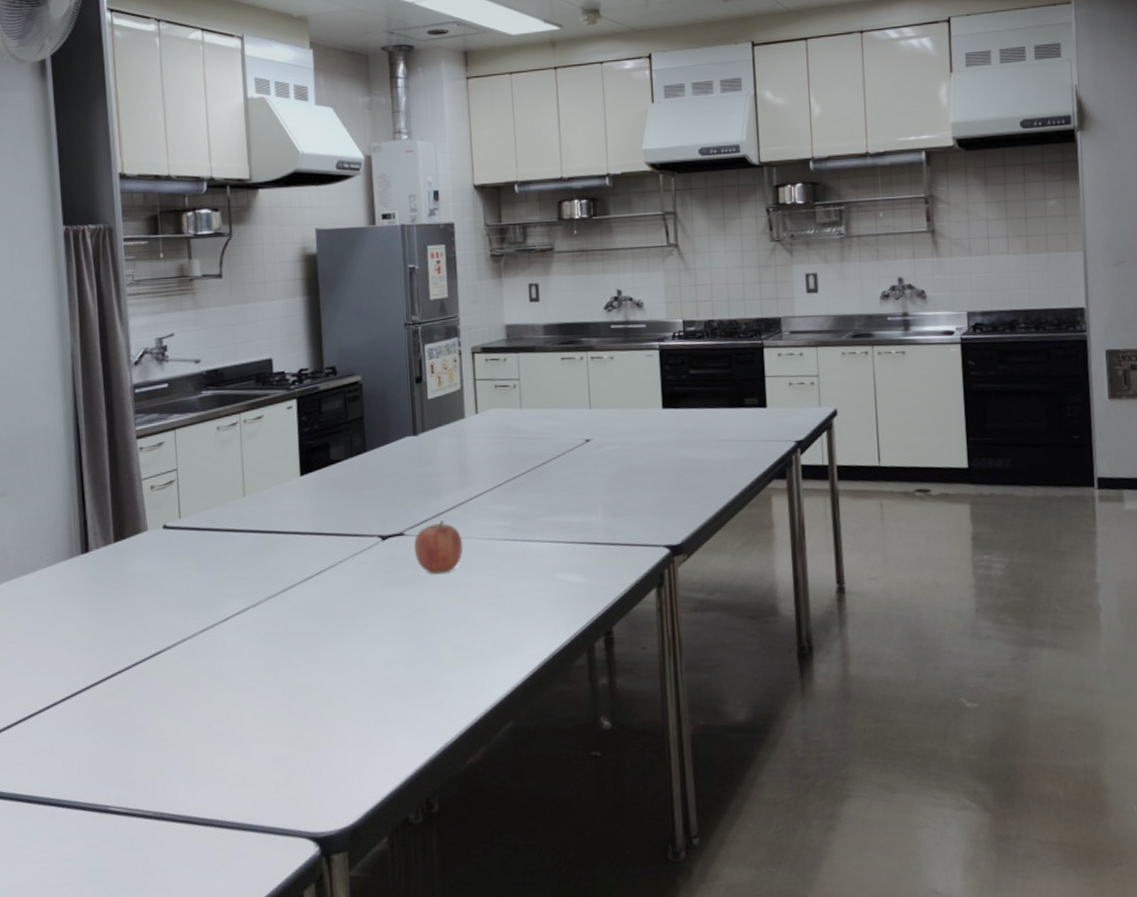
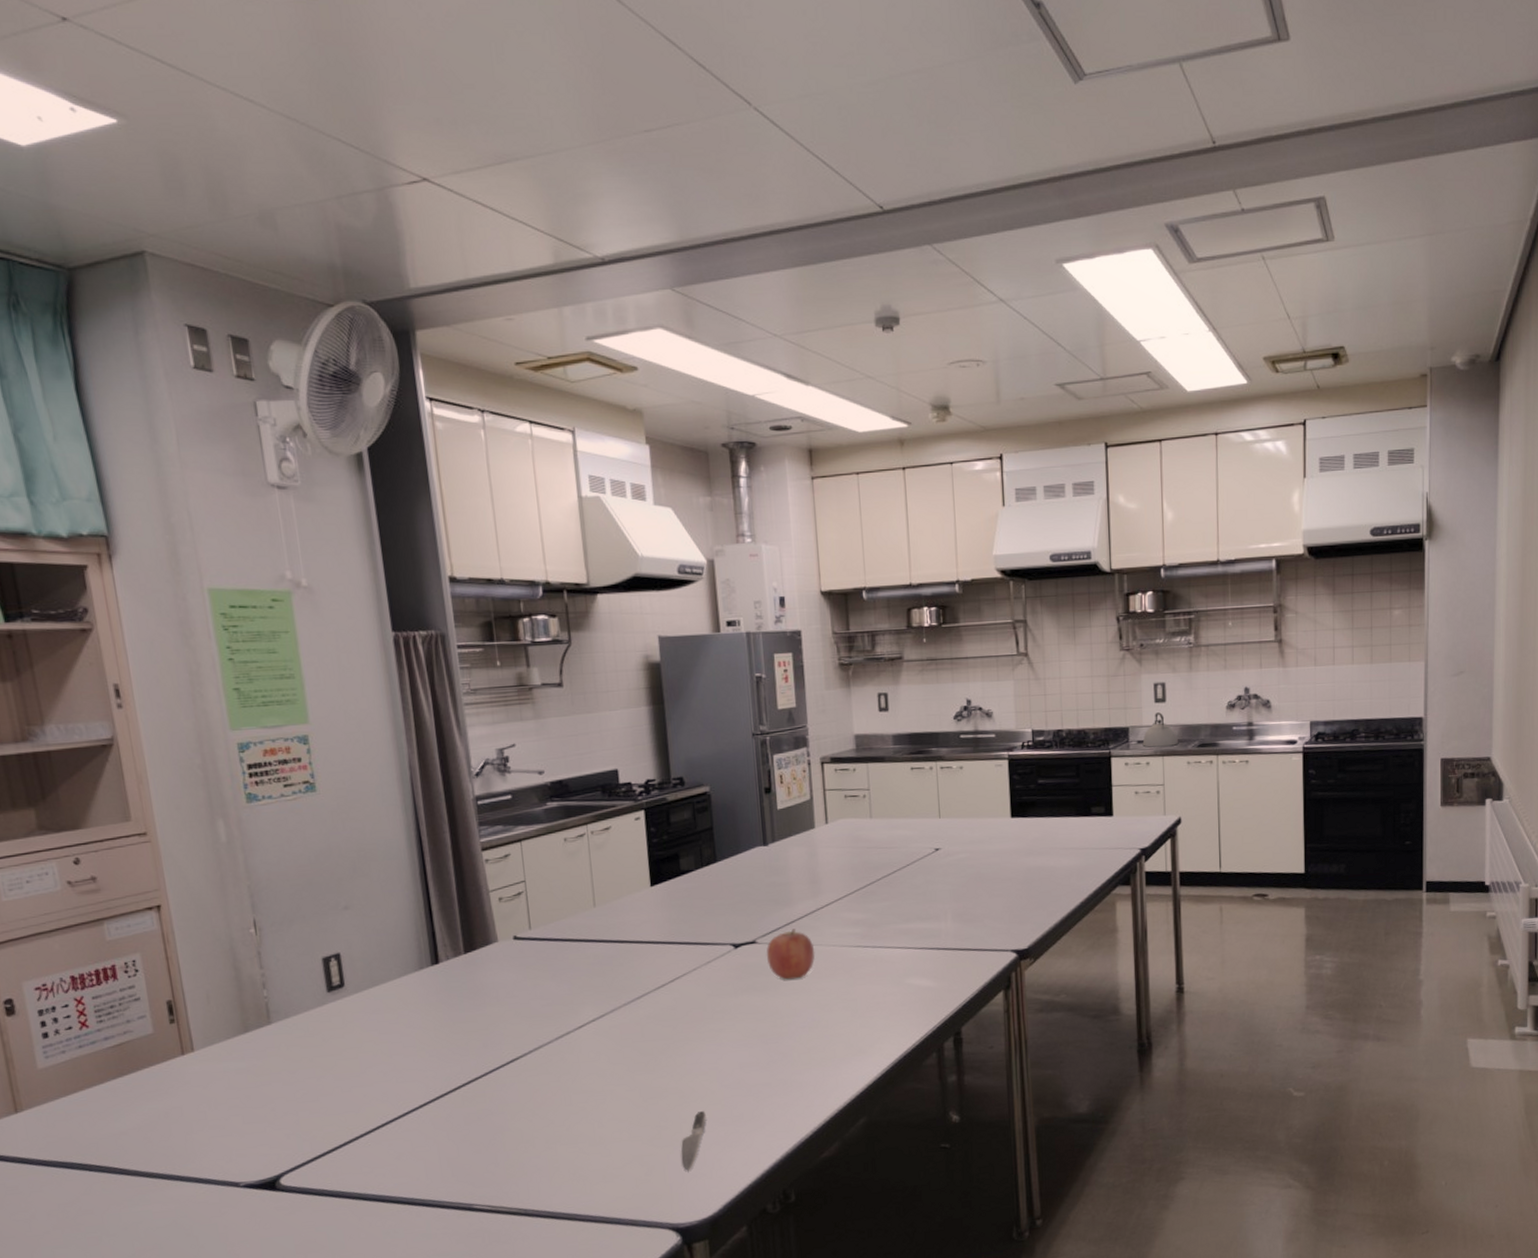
kitchen knife: none [322,710,349,775] -> present [681,1110,706,1171]
kettle: none [795,303,833,339] -> present [1142,712,1179,748]

